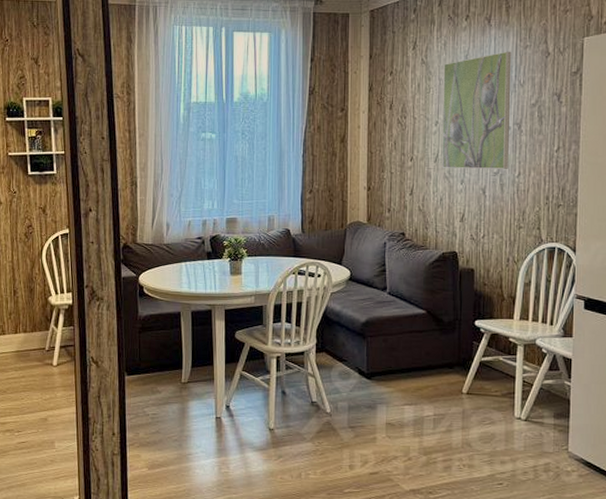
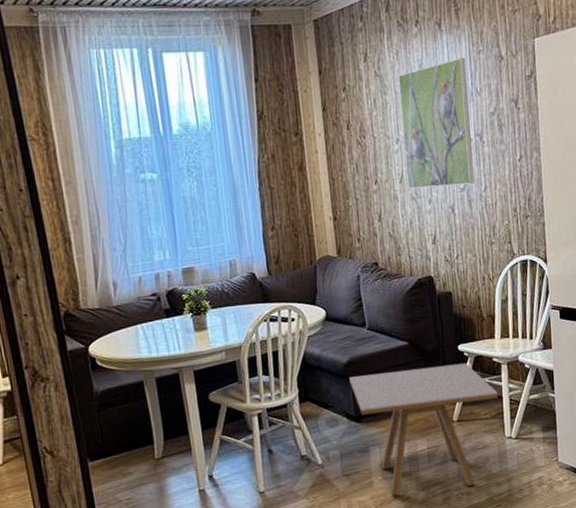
side table: none [365,336,511,459] -> present [349,362,498,496]

